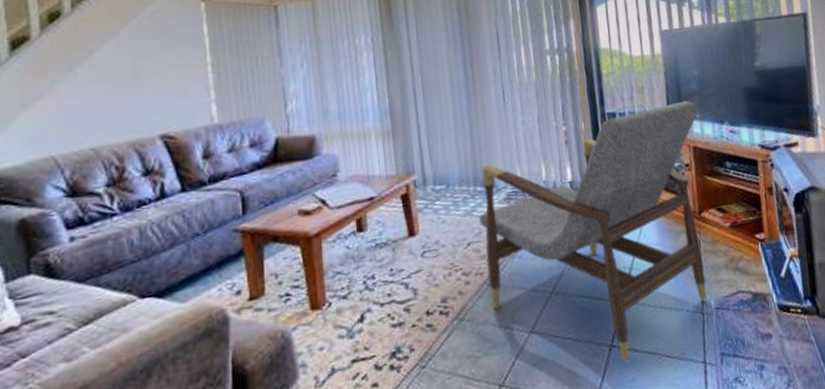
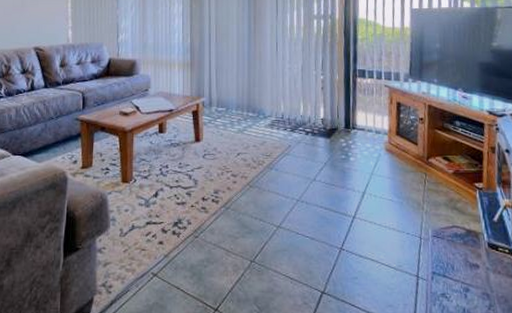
armchair: present [478,100,707,362] -> none [248,67,436,263]

